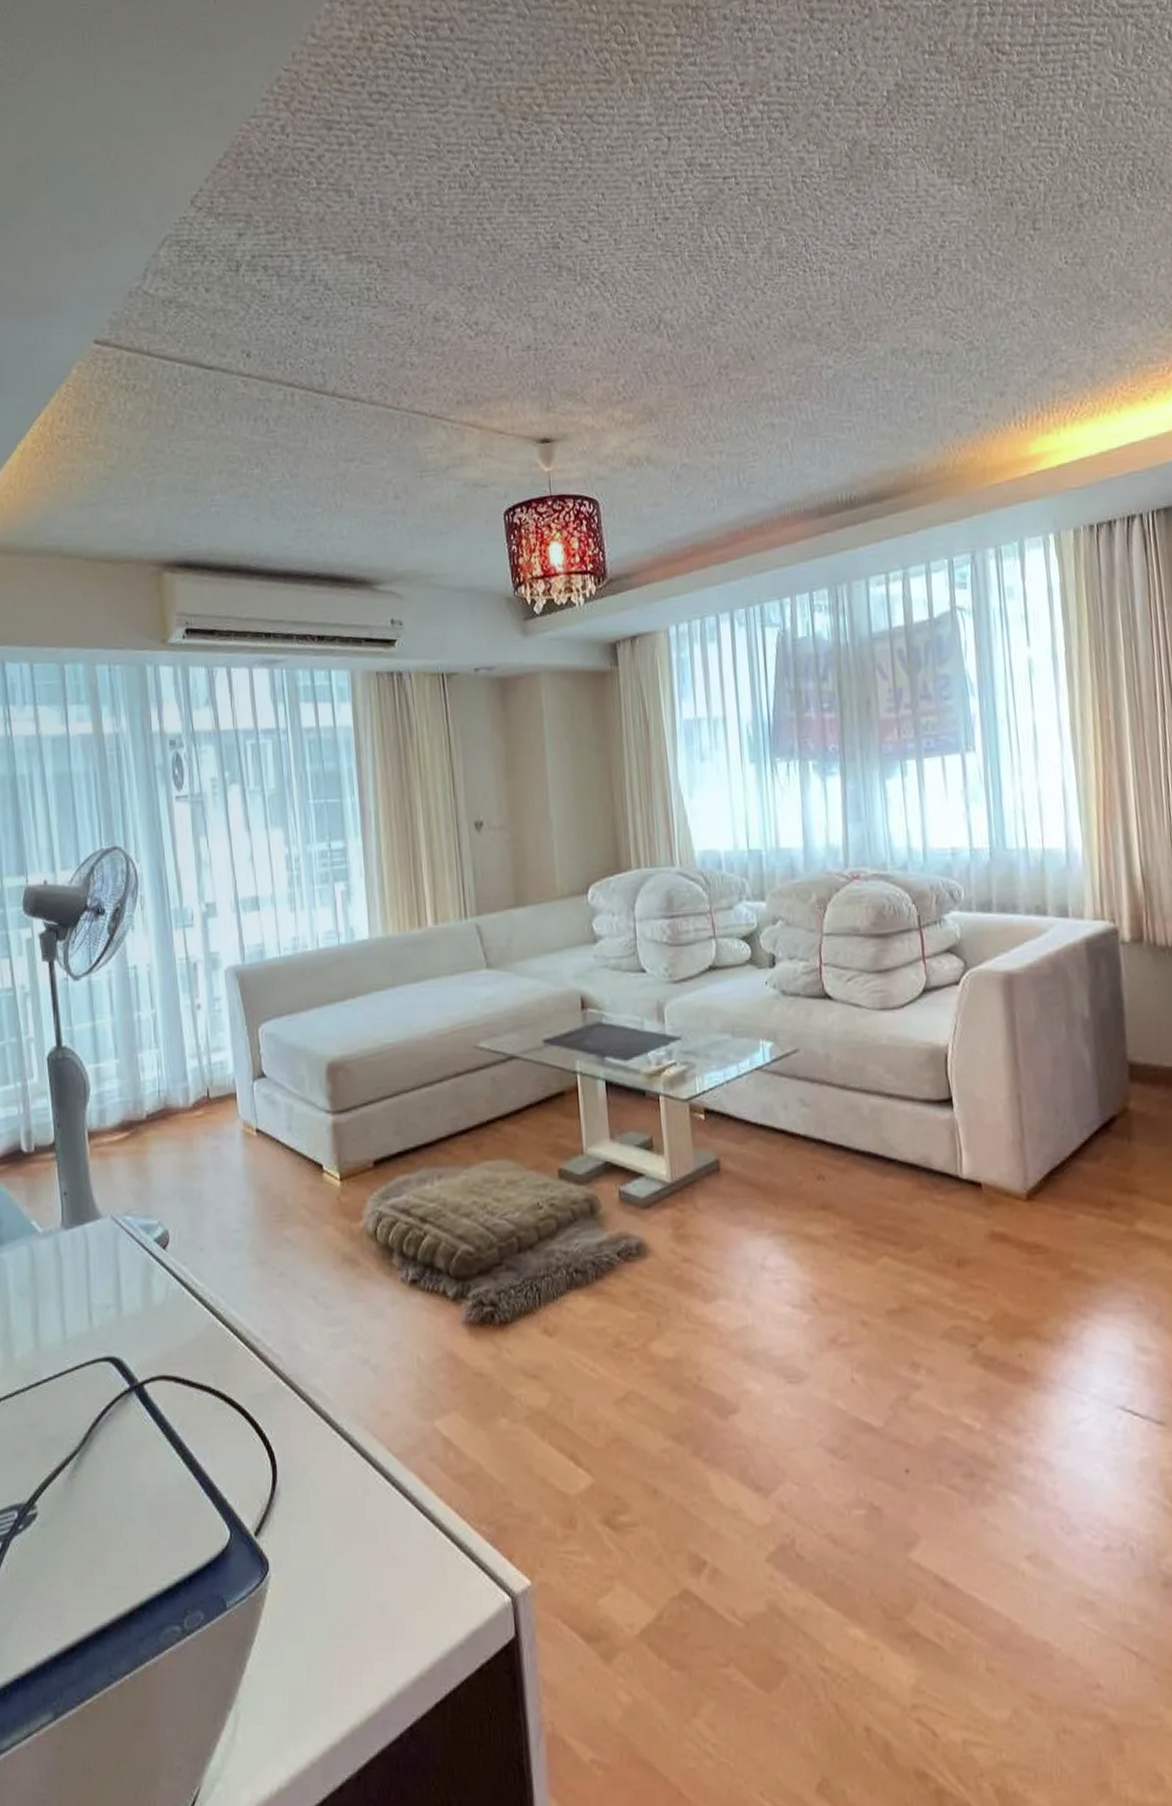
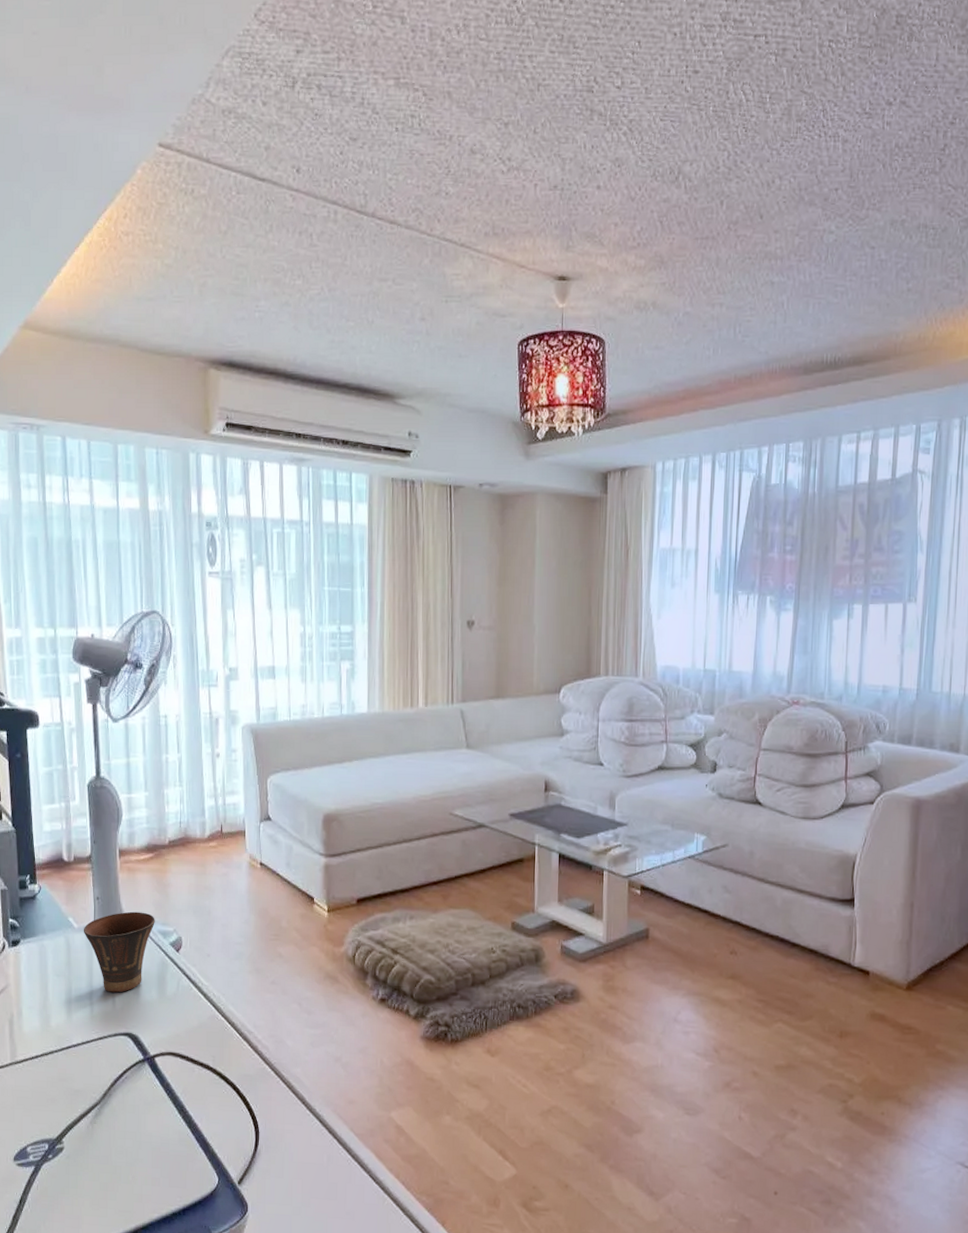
cup: none [49,1204,135,1309] -> present [83,911,155,993]

